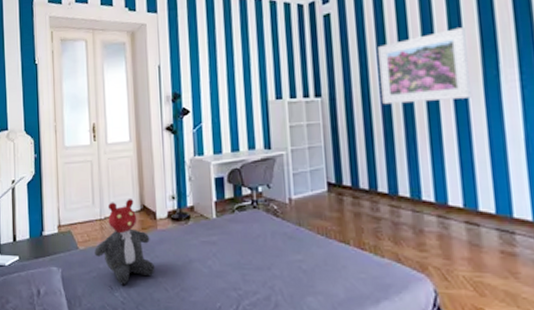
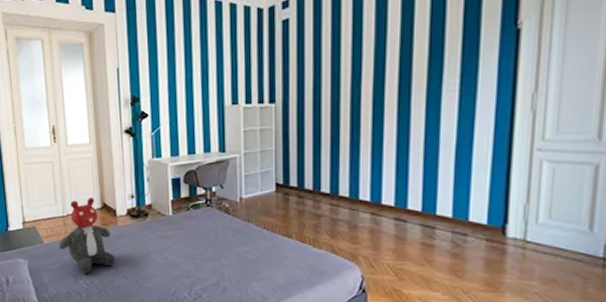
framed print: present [378,27,471,105] -> none [332,37,416,112]

